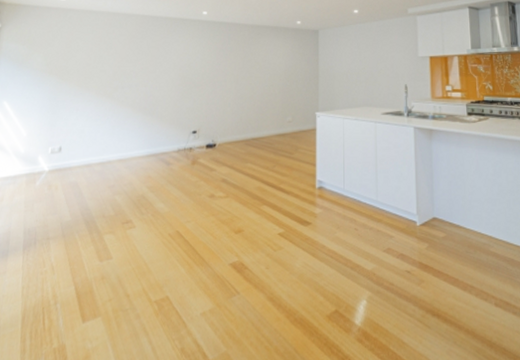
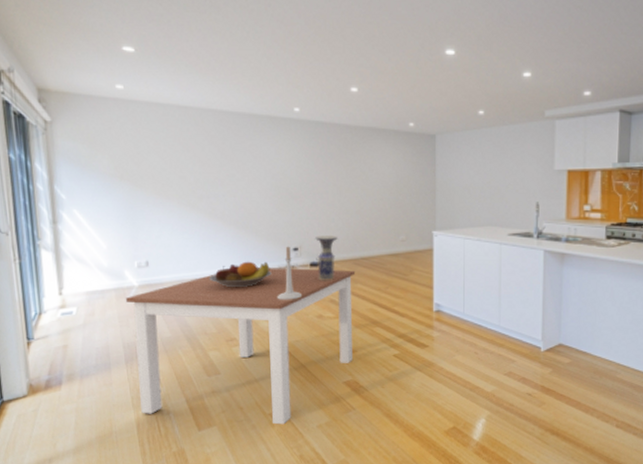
dining table: none [29,150,247,313] -> present [125,268,356,425]
fruit bowl: none [114,144,171,170] -> present [209,261,272,288]
candlestick: none [173,129,197,181] -> present [277,246,303,300]
vase: none [212,119,232,162] -> present [315,236,338,281]

